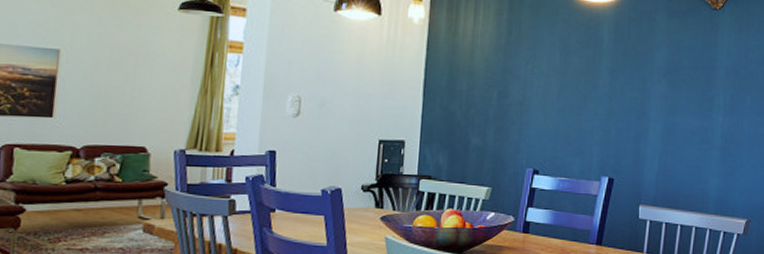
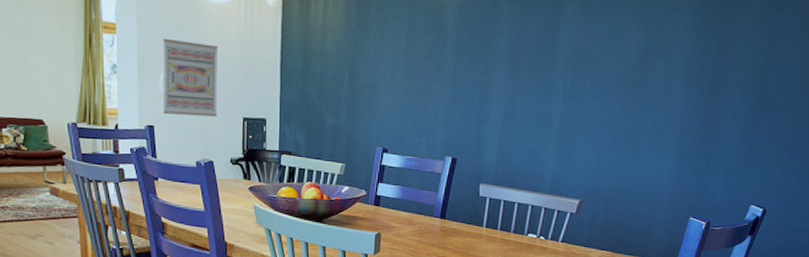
wall art: none [287,57,357,140] -> present [162,38,219,117]

